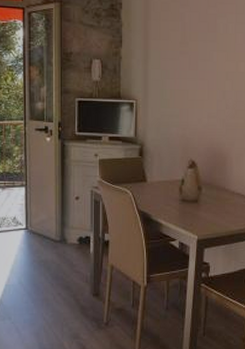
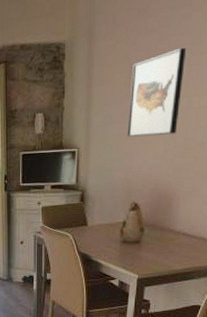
wall art: none [183,15,233,95] -> present [127,47,187,138]

